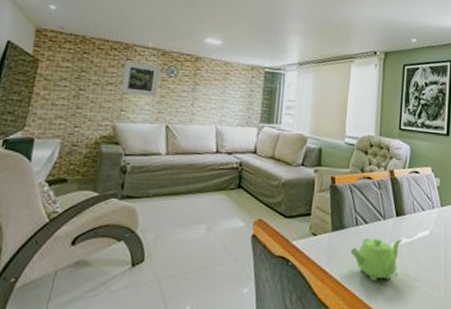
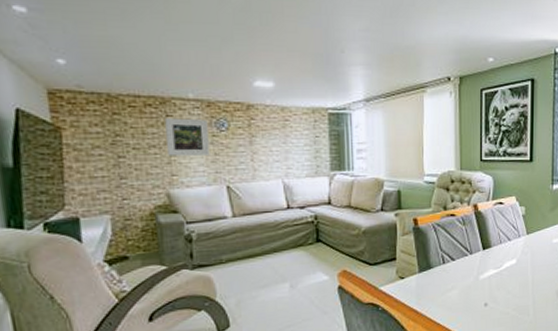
teapot: present [351,238,403,282] -> none [440,271,490,314]

